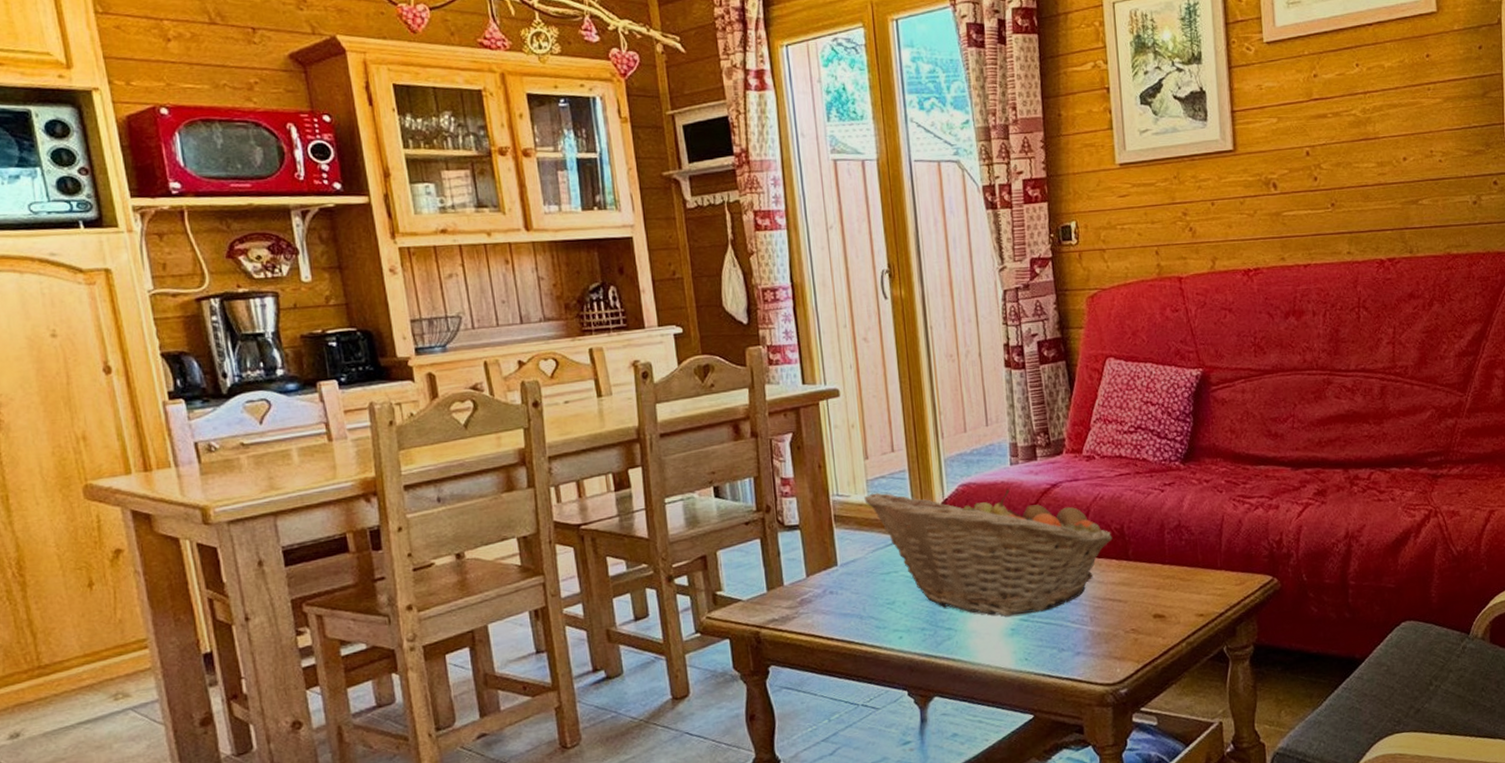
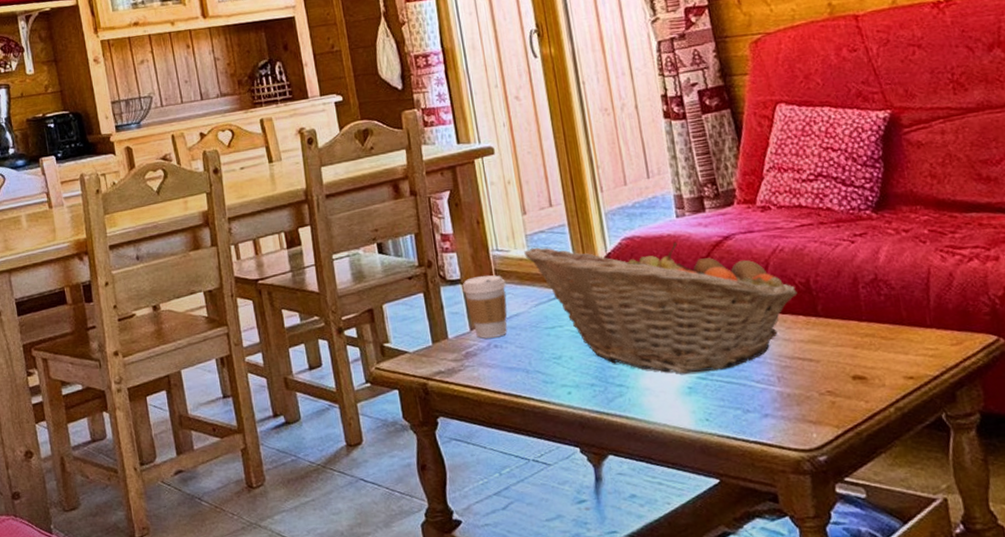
coffee cup: none [800,520,845,585] -> present [462,275,508,339]

